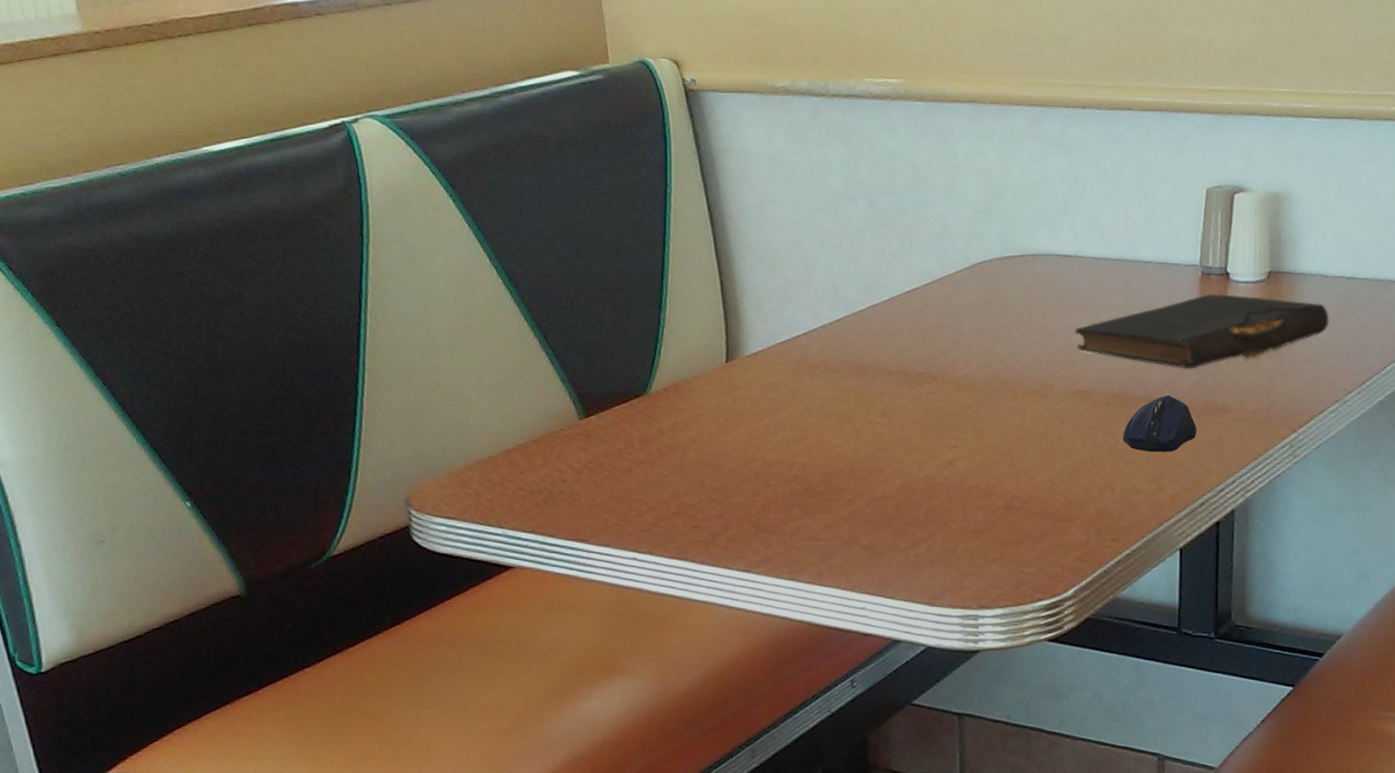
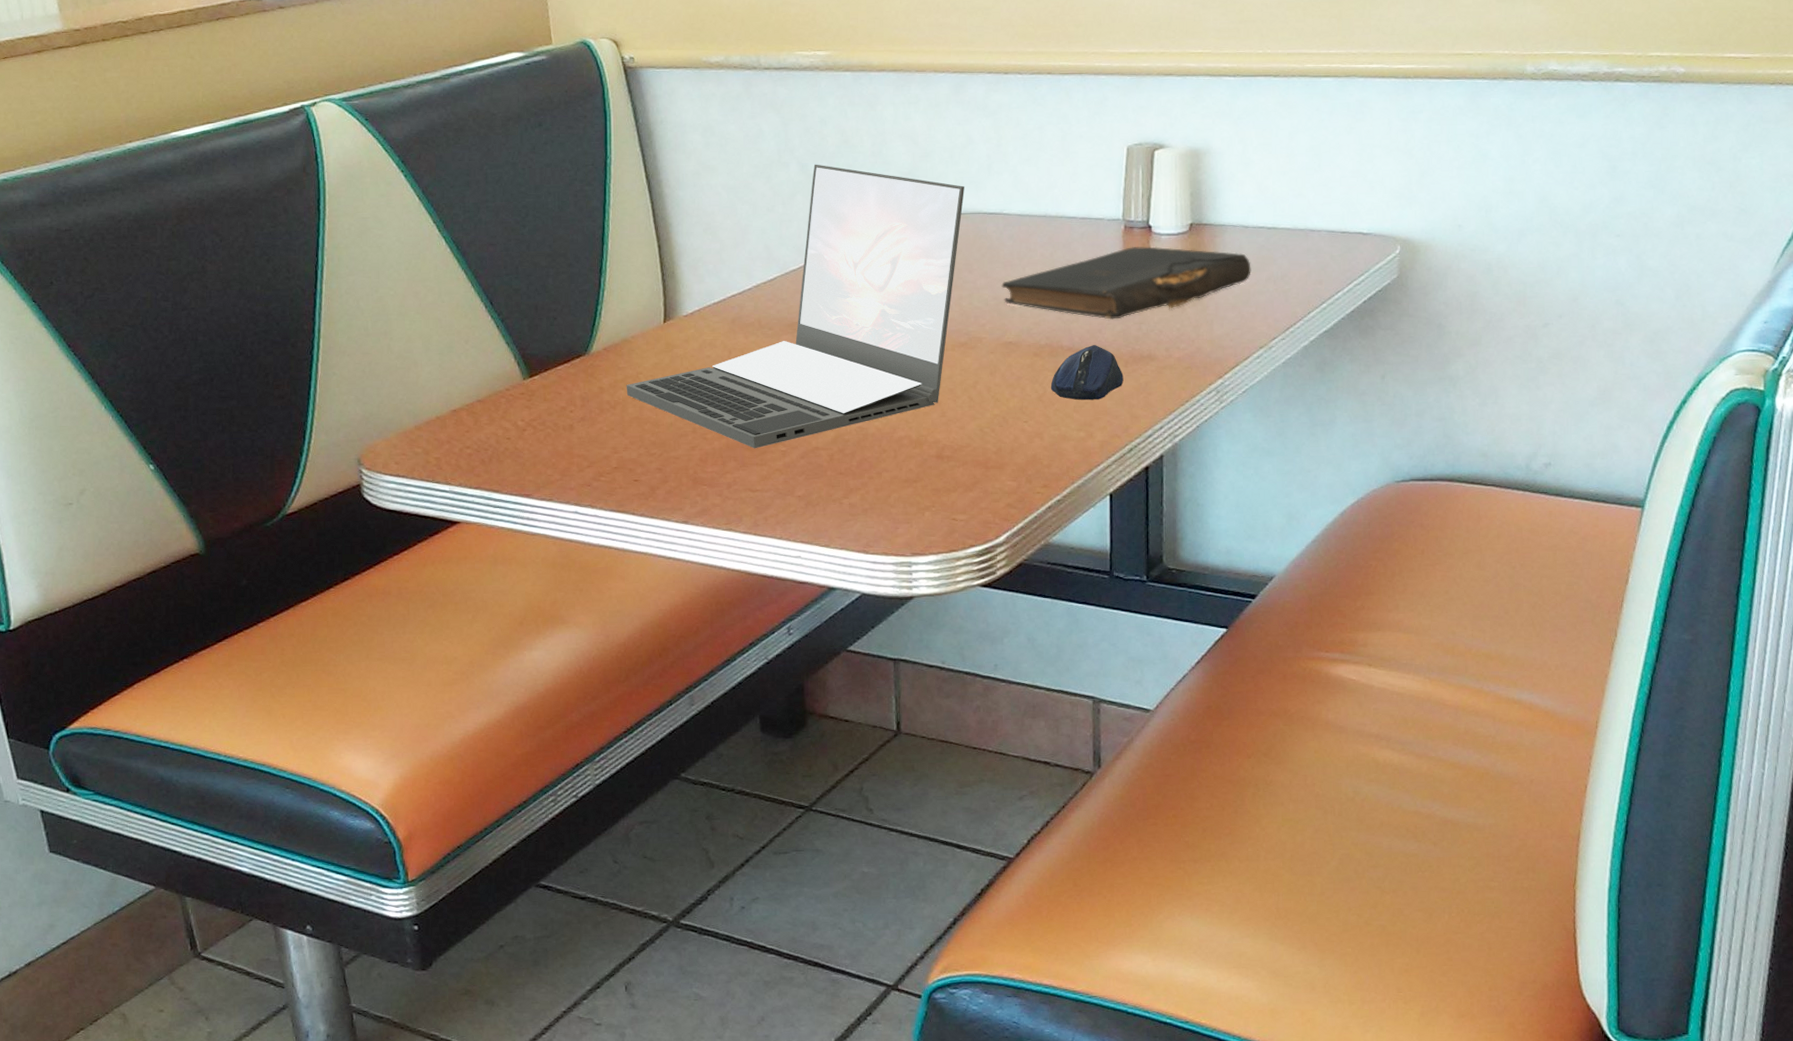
laptop: none [686,199,1039,496] -> present [626,164,964,449]

